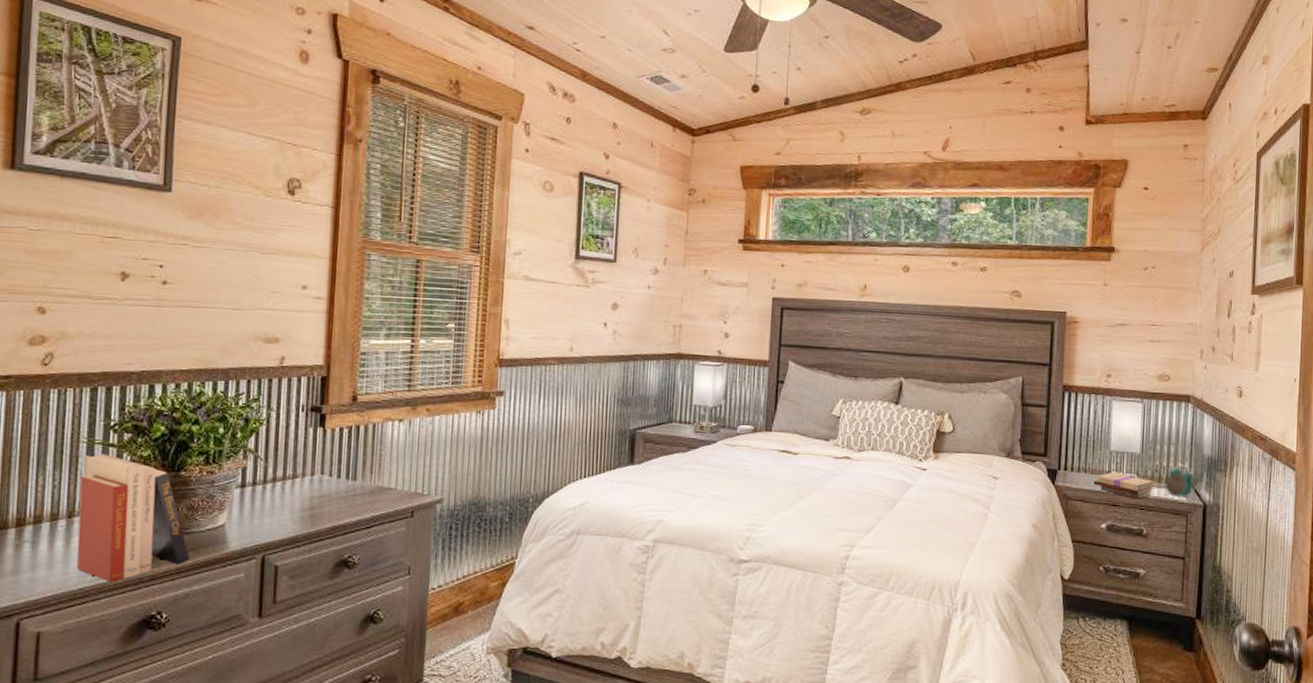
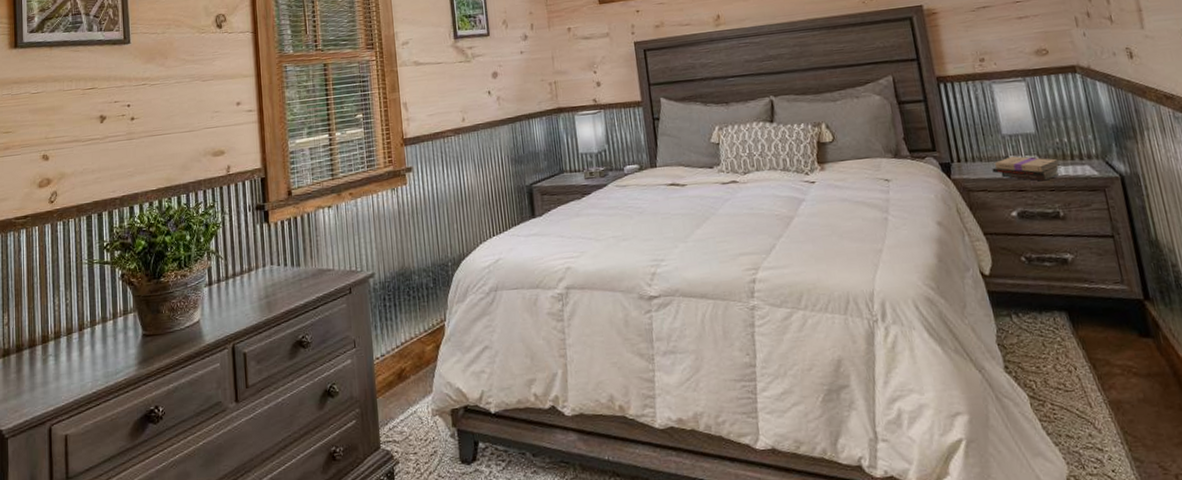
books: present [77,453,190,583] -> none [85,270,175,384]
alarm clock: present [1165,464,1194,502] -> none [1070,137,1104,177]

